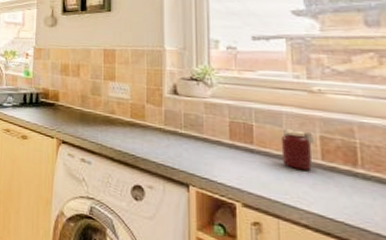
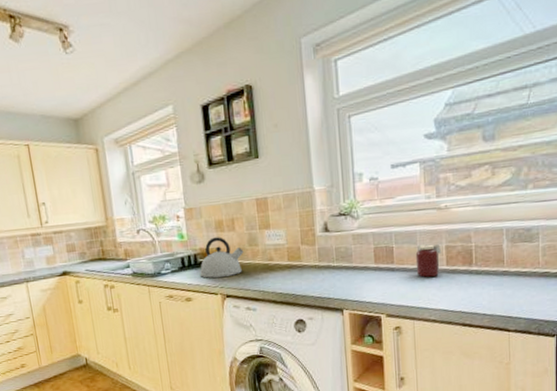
kettle: none [40,80,86,122] -> present [200,237,244,278]

